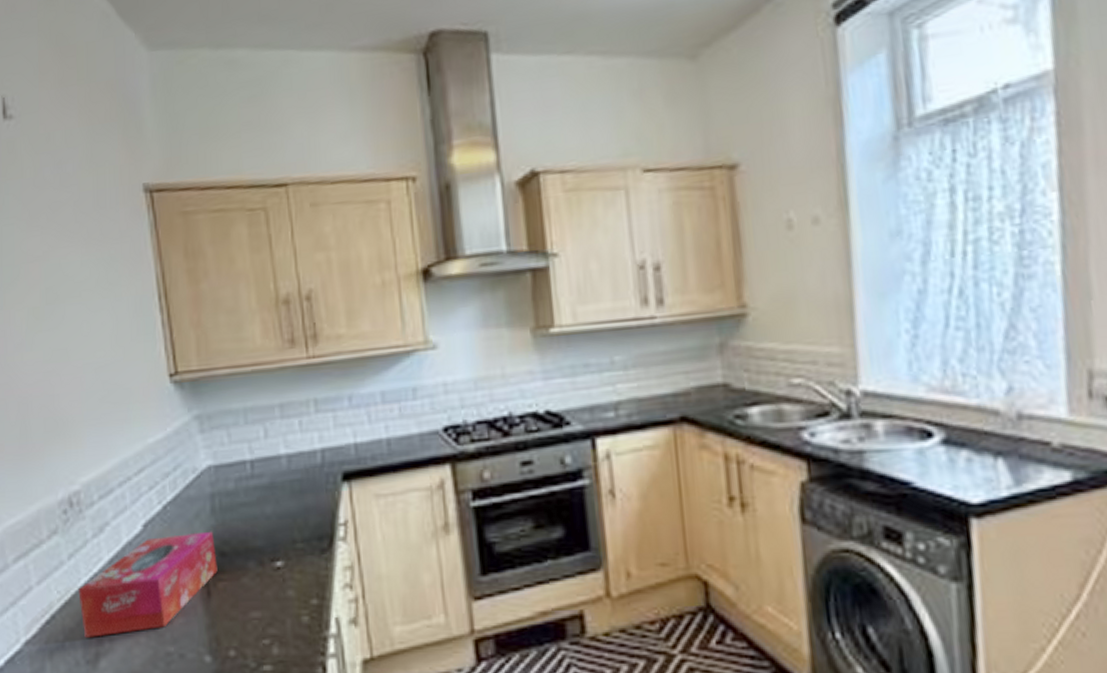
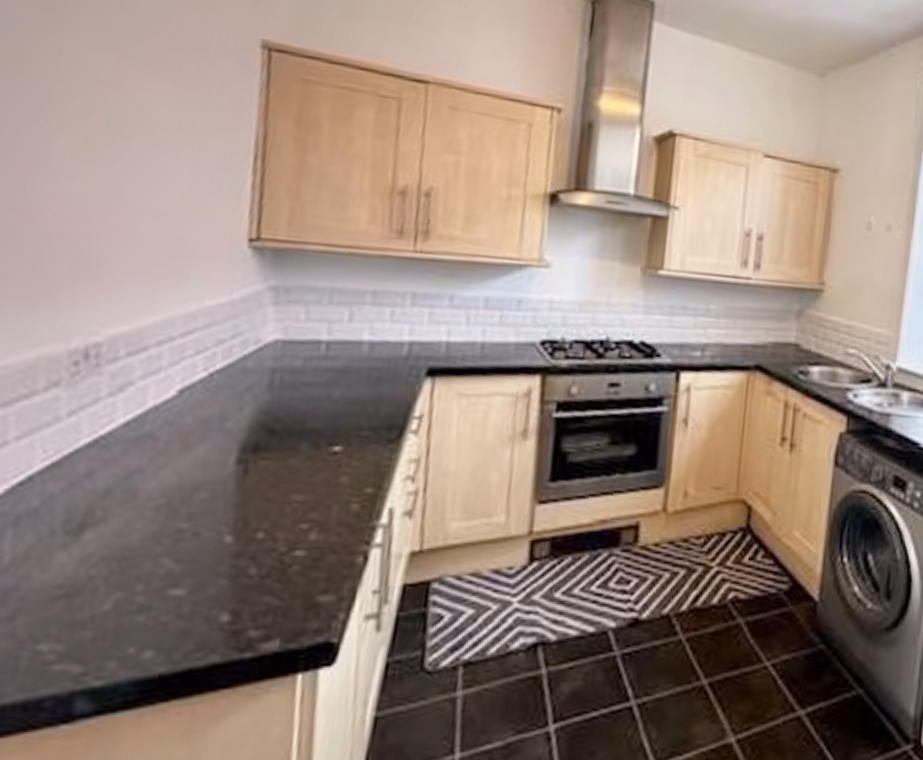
tissue box: present [78,531,218,638] -> none [69,405,266,506]

